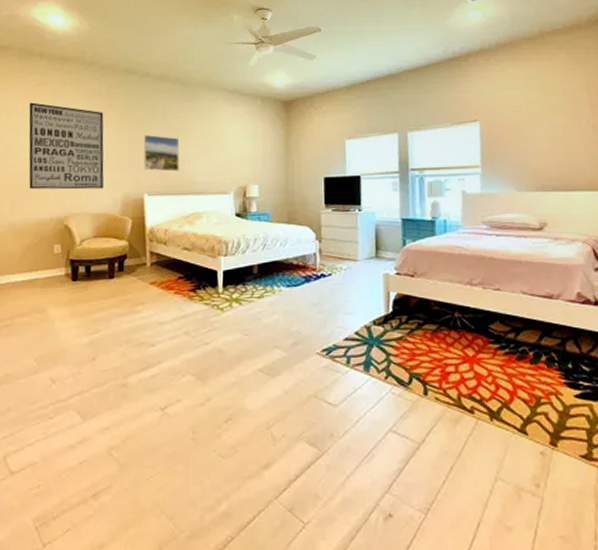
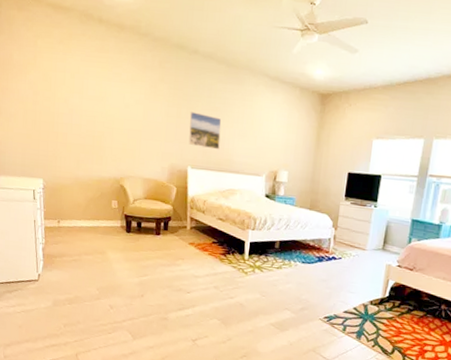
wall art: present [28,102,104,190] -> none [90,68,156,157]

